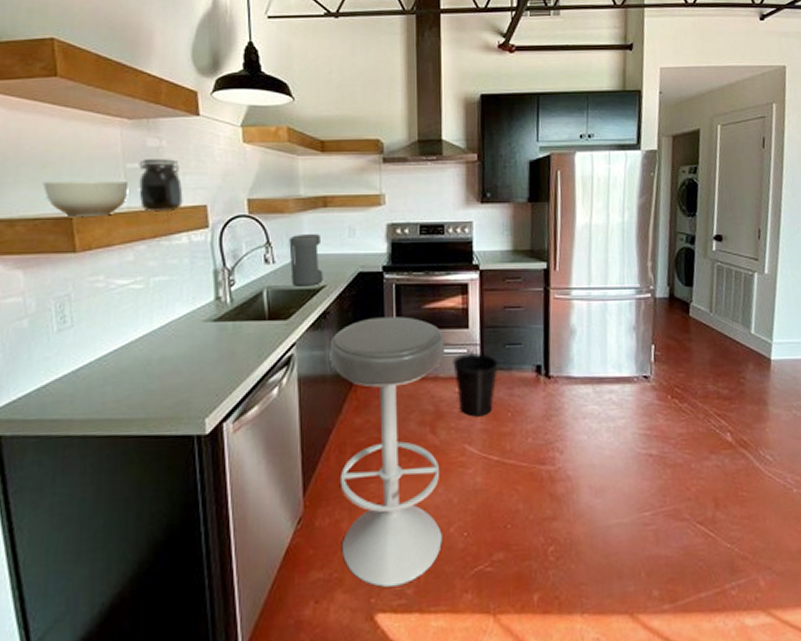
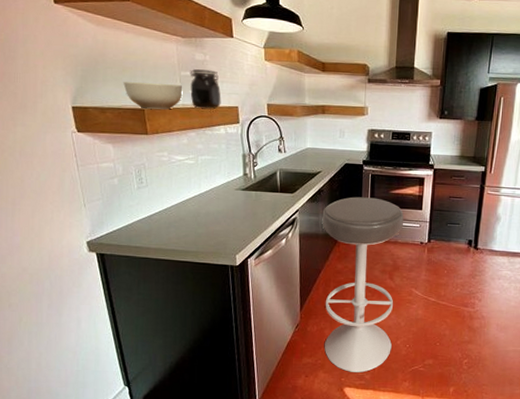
coffee maker: present [289,234,323,287] -> none [296,133,320,171]
bucket: present [452,352,499,418] -> none [408,226,441,272]

